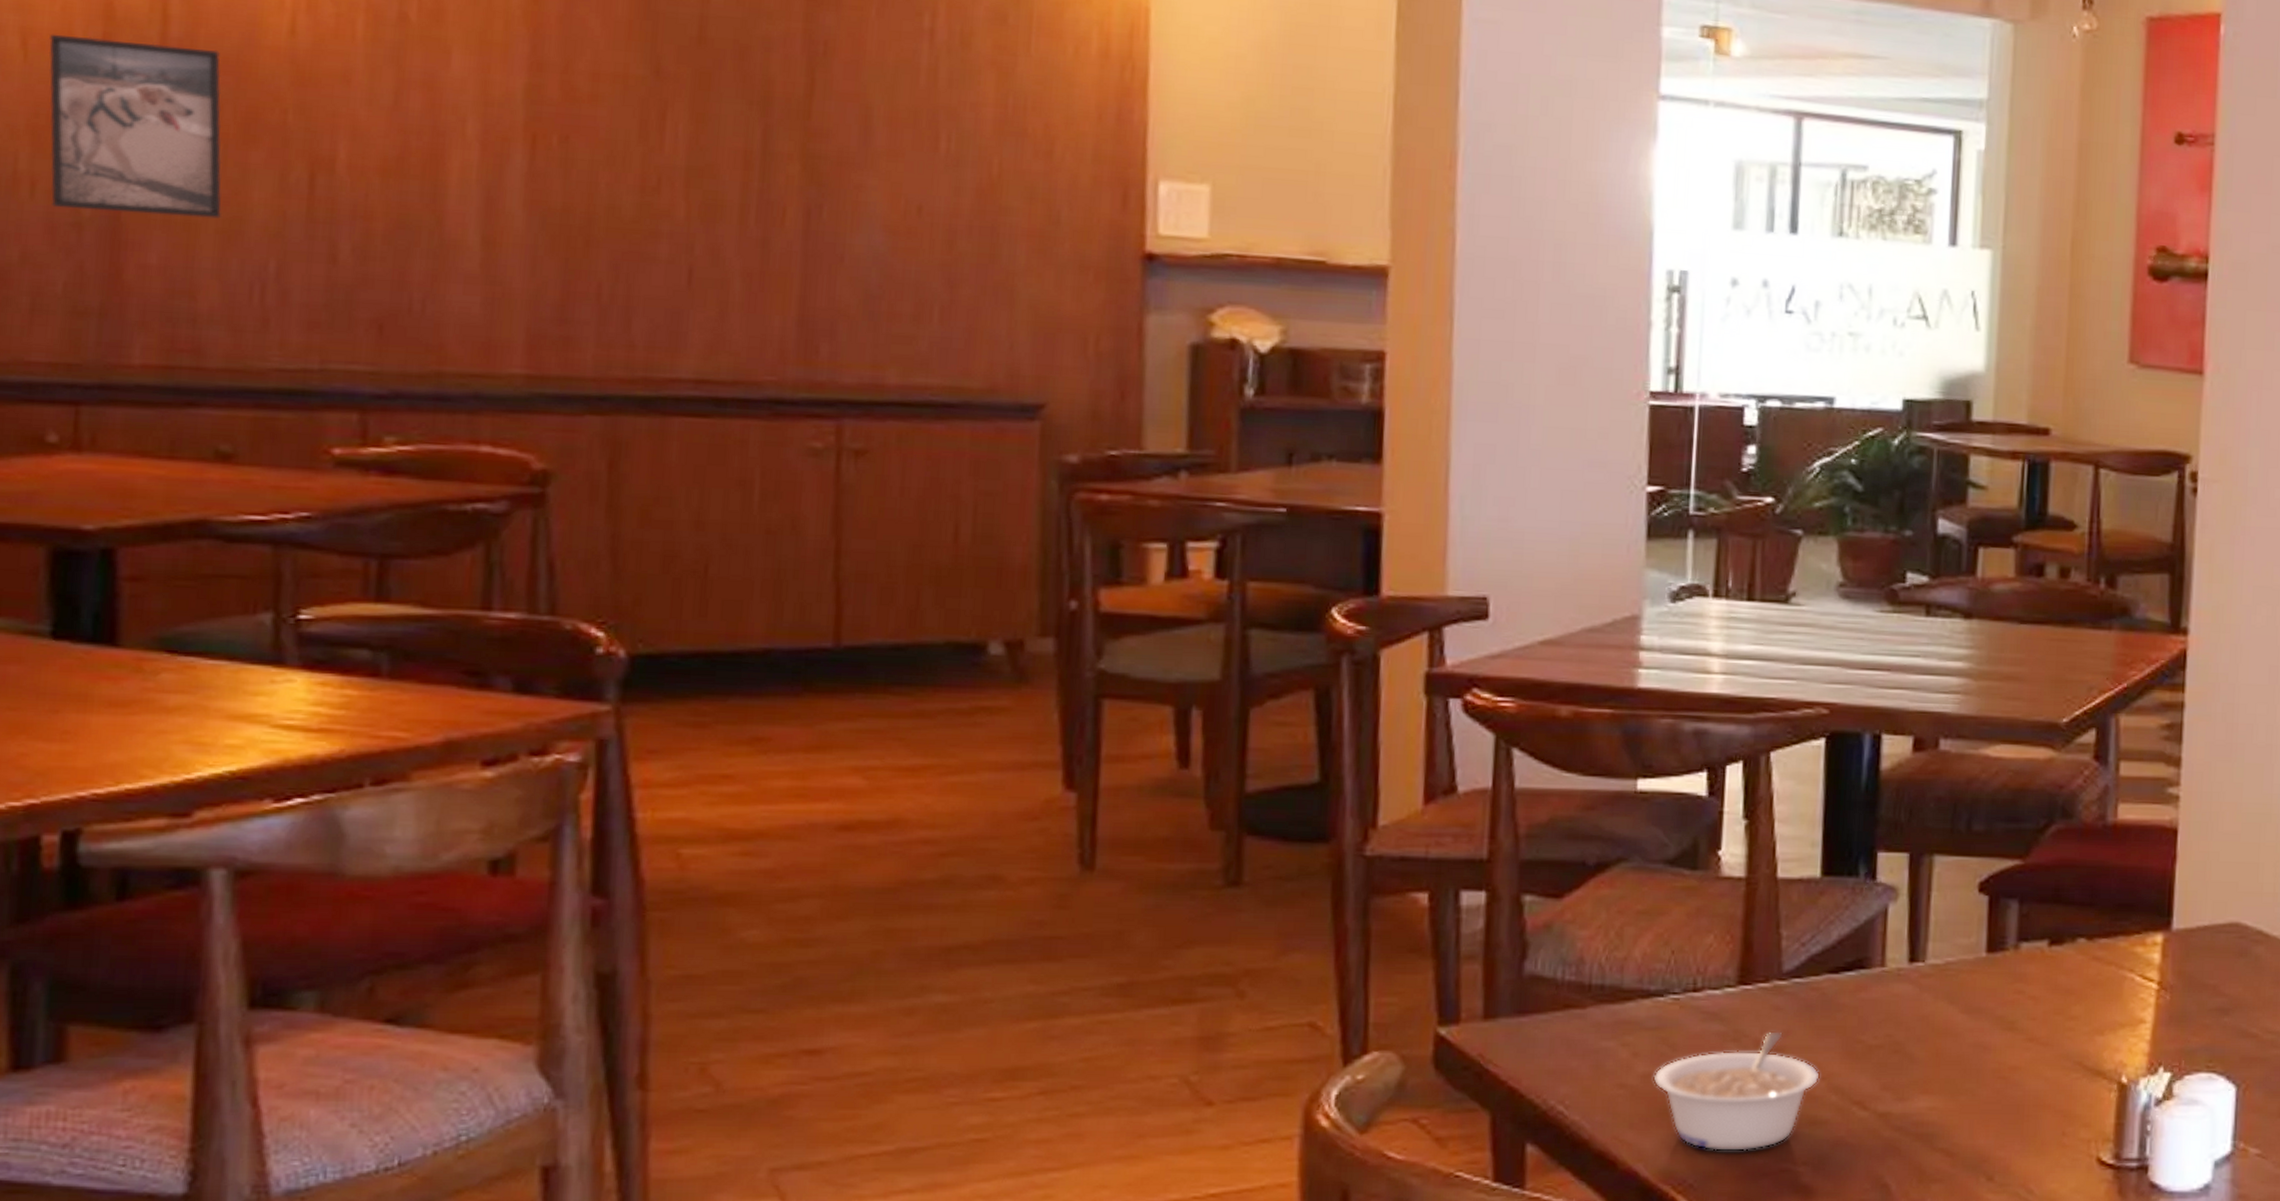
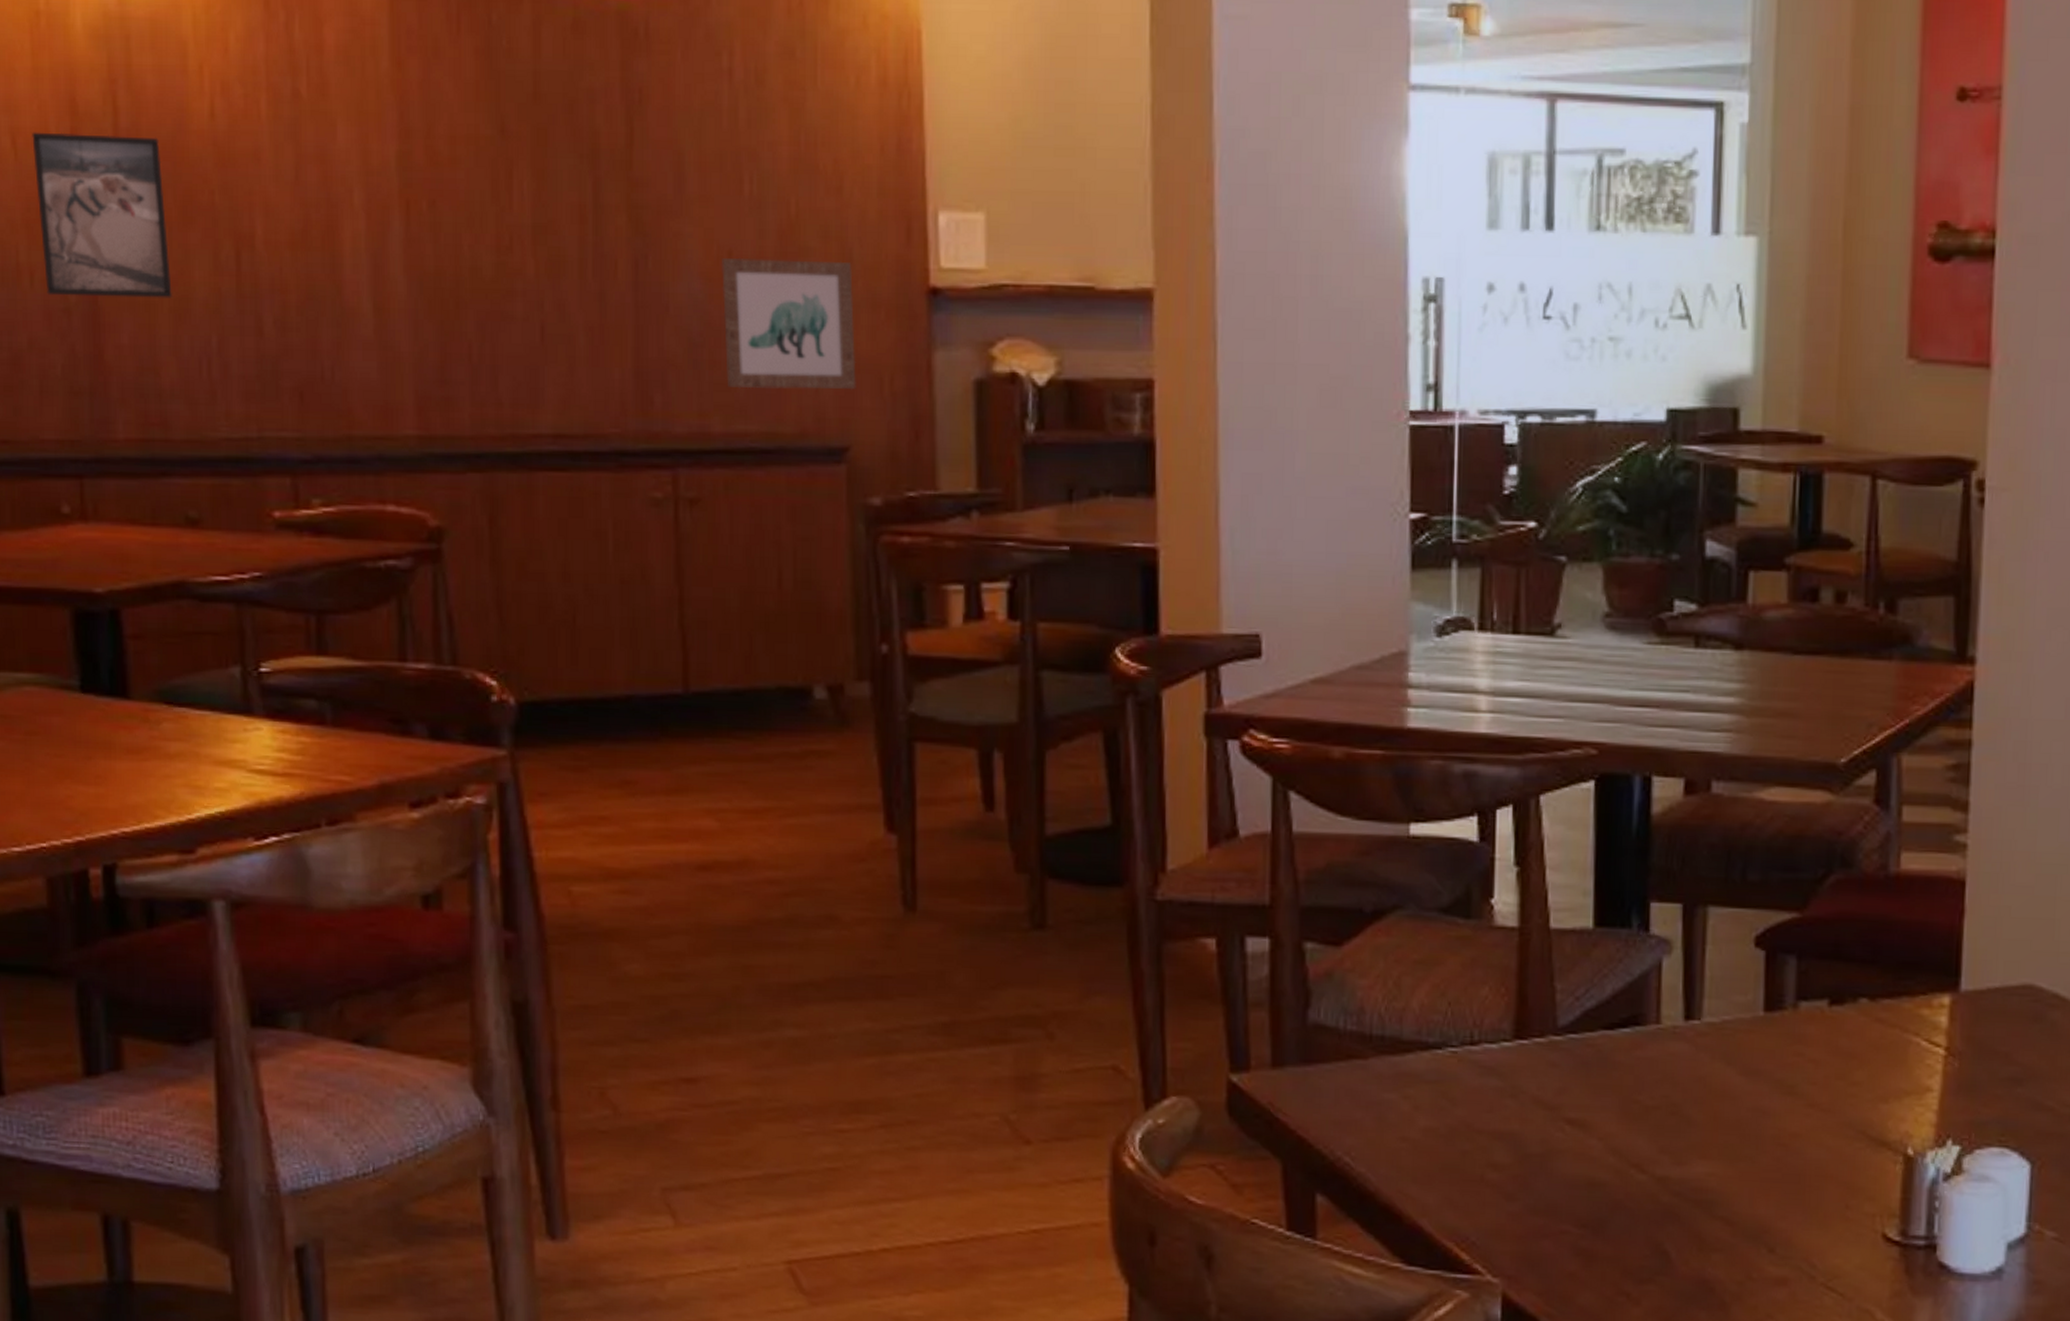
wall art: none [907,213,1060,349] -> present [721,257,856,390]
legume: present [1653,1030,1820,1152] -> none [1434,1087,1597,1211]

